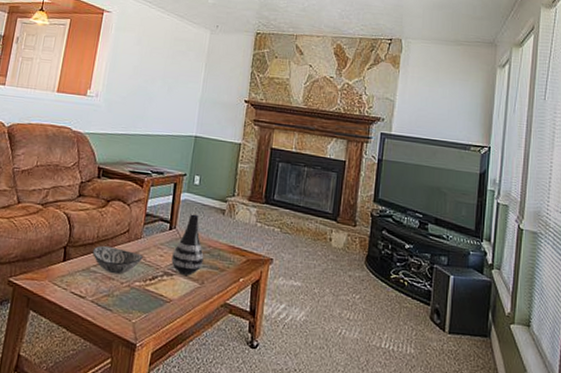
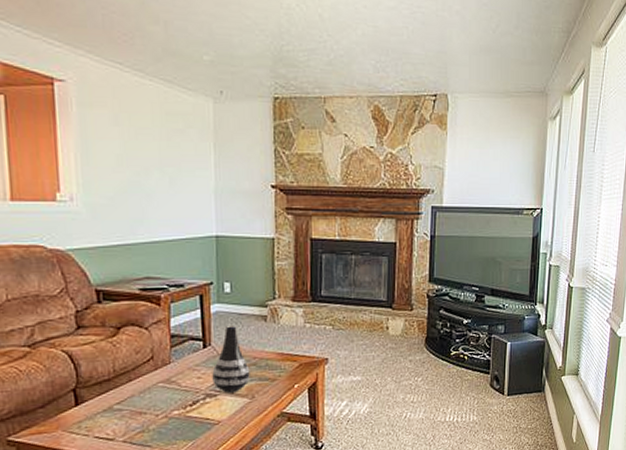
decorative bowl: present [92,245,143,275] -> none [111,378,177,408]

